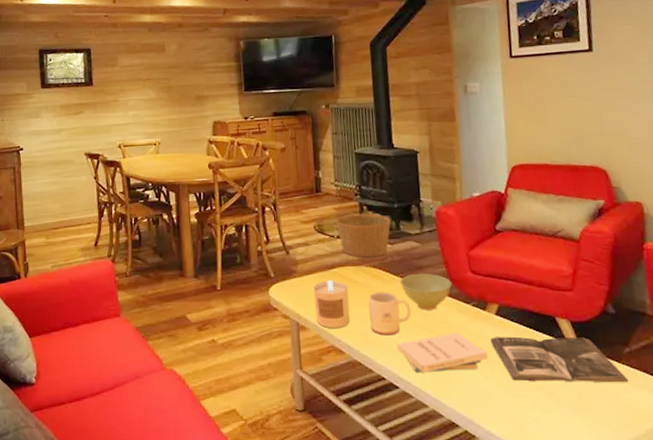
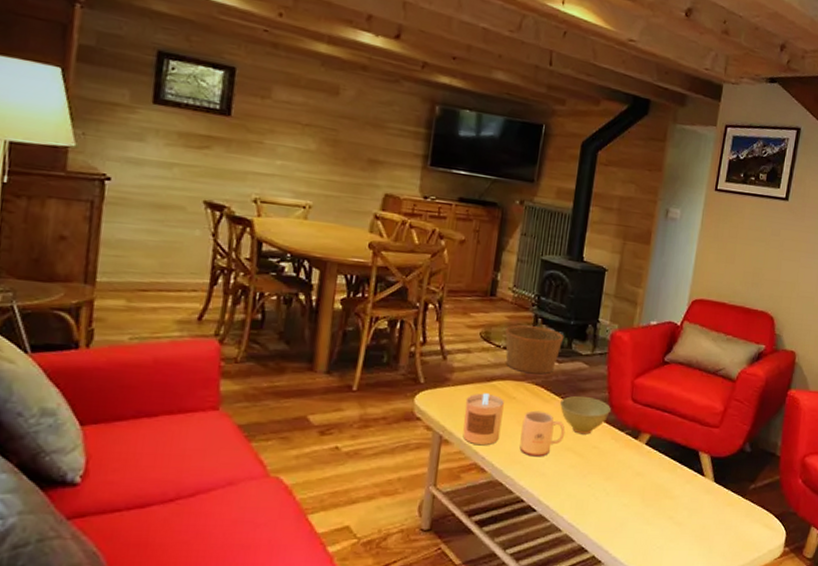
books: present [397,332,487,373] -> none [543,459,630,497]
magazine: present [490,336,629,383] -> none [634,466,748,516]

